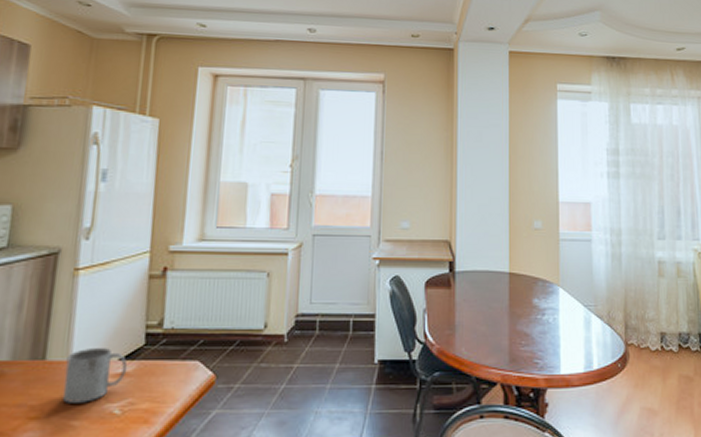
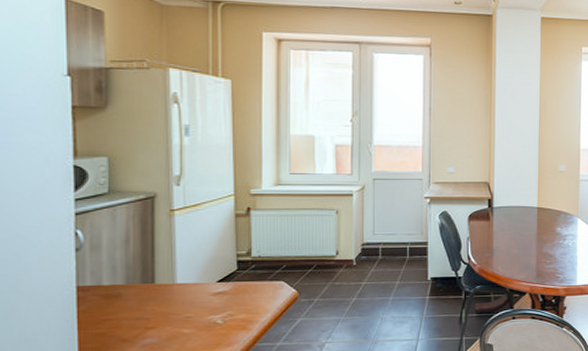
mug: present [62,347,128,403] -> none [172,272,225,316]

